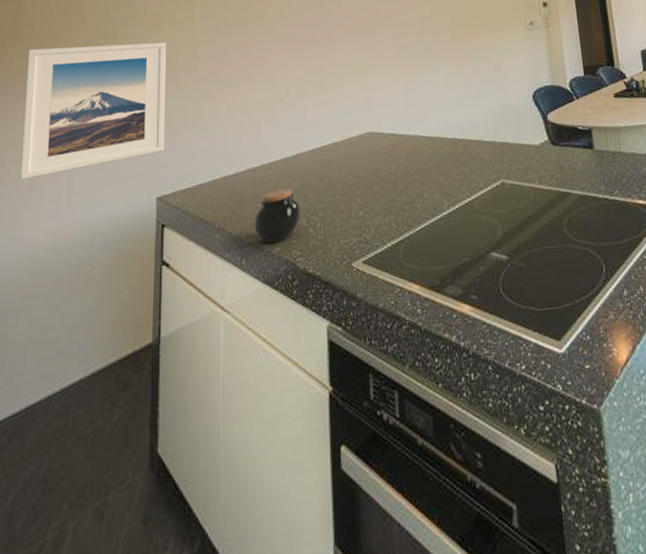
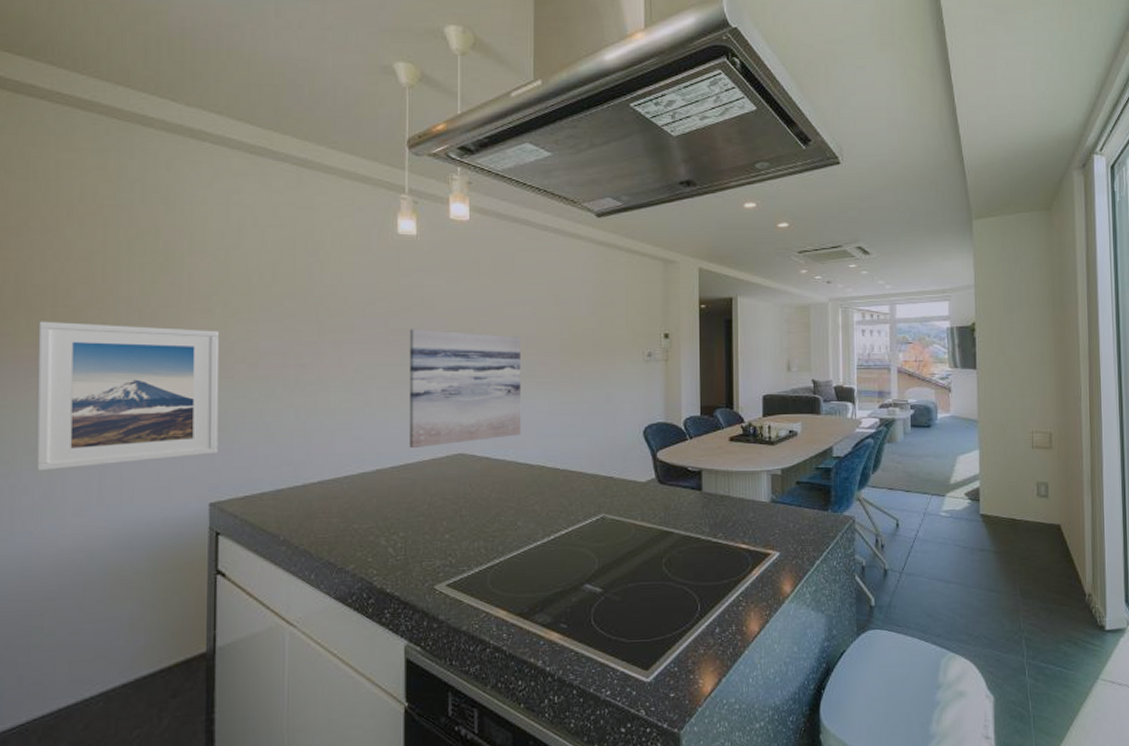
jar: present [253,187,302,244] -> none [324,504,380,561]
wall art: none [320,19,422,131] -> present [409,328,522,448]

